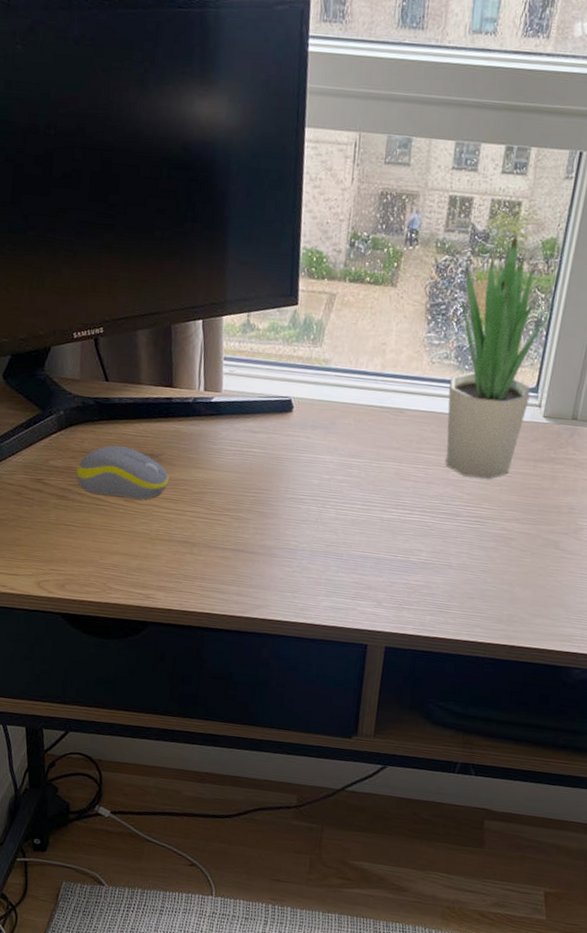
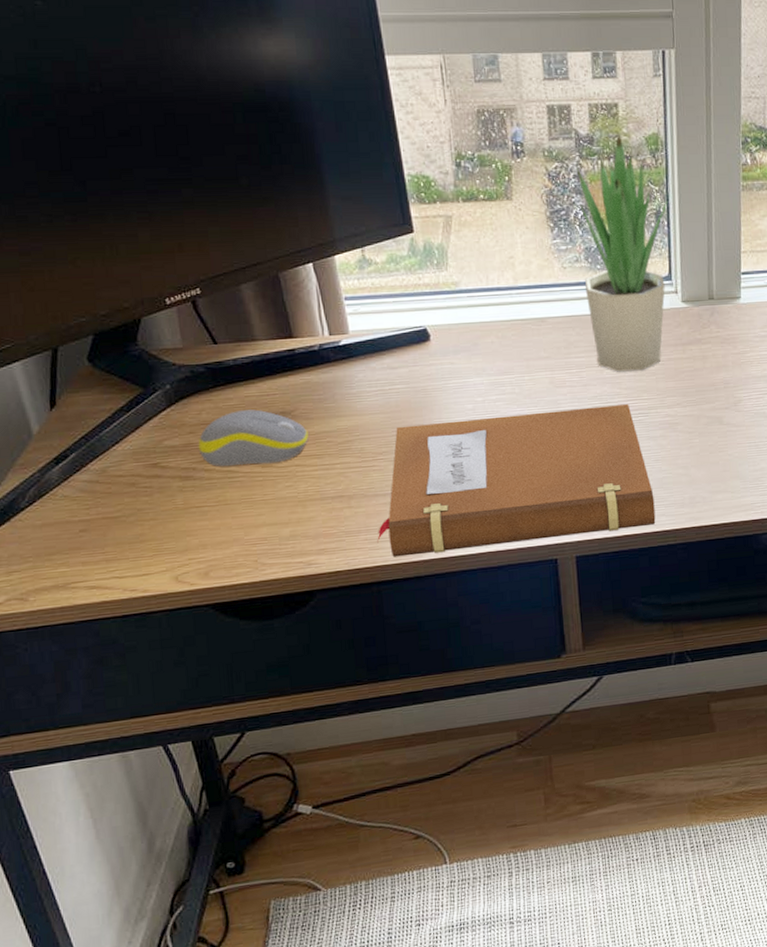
notebook: none [209,488,473,634] -> present [377,403,656,557]

